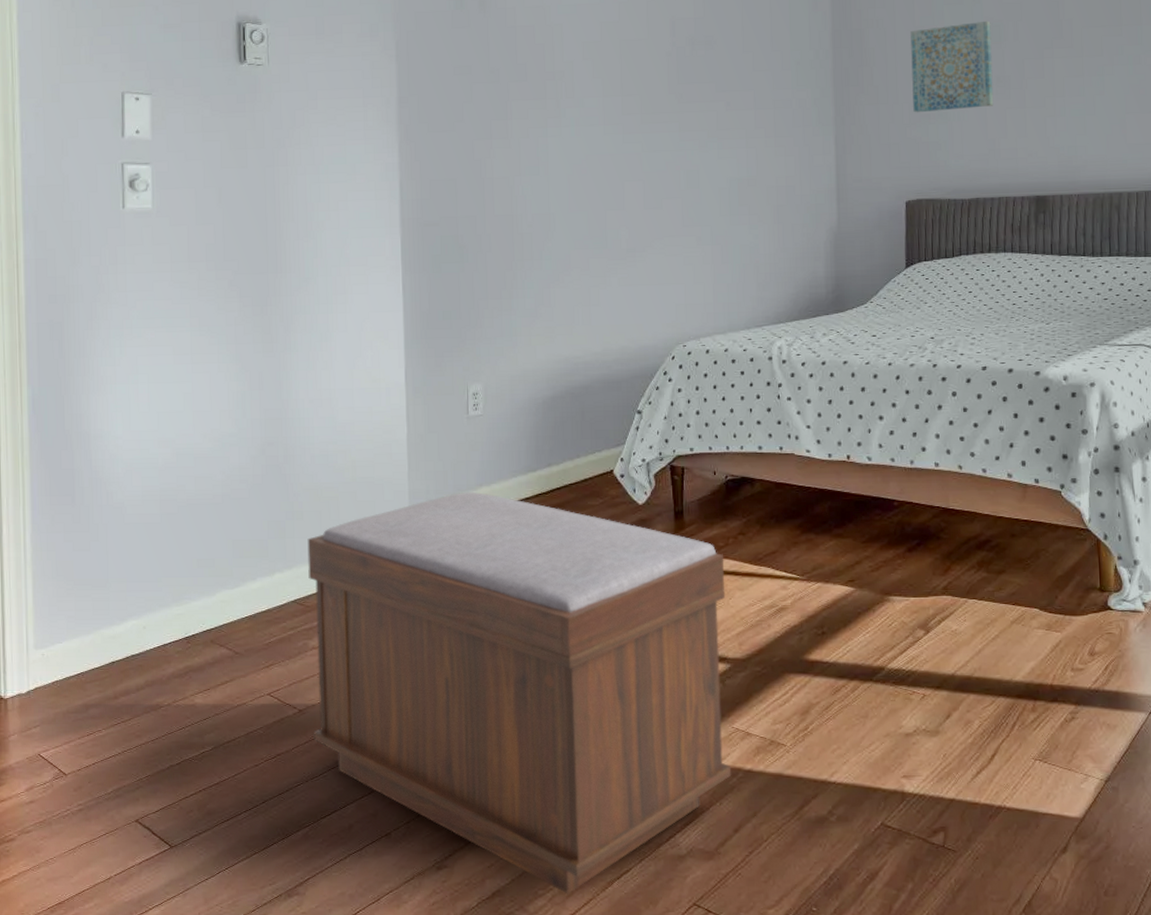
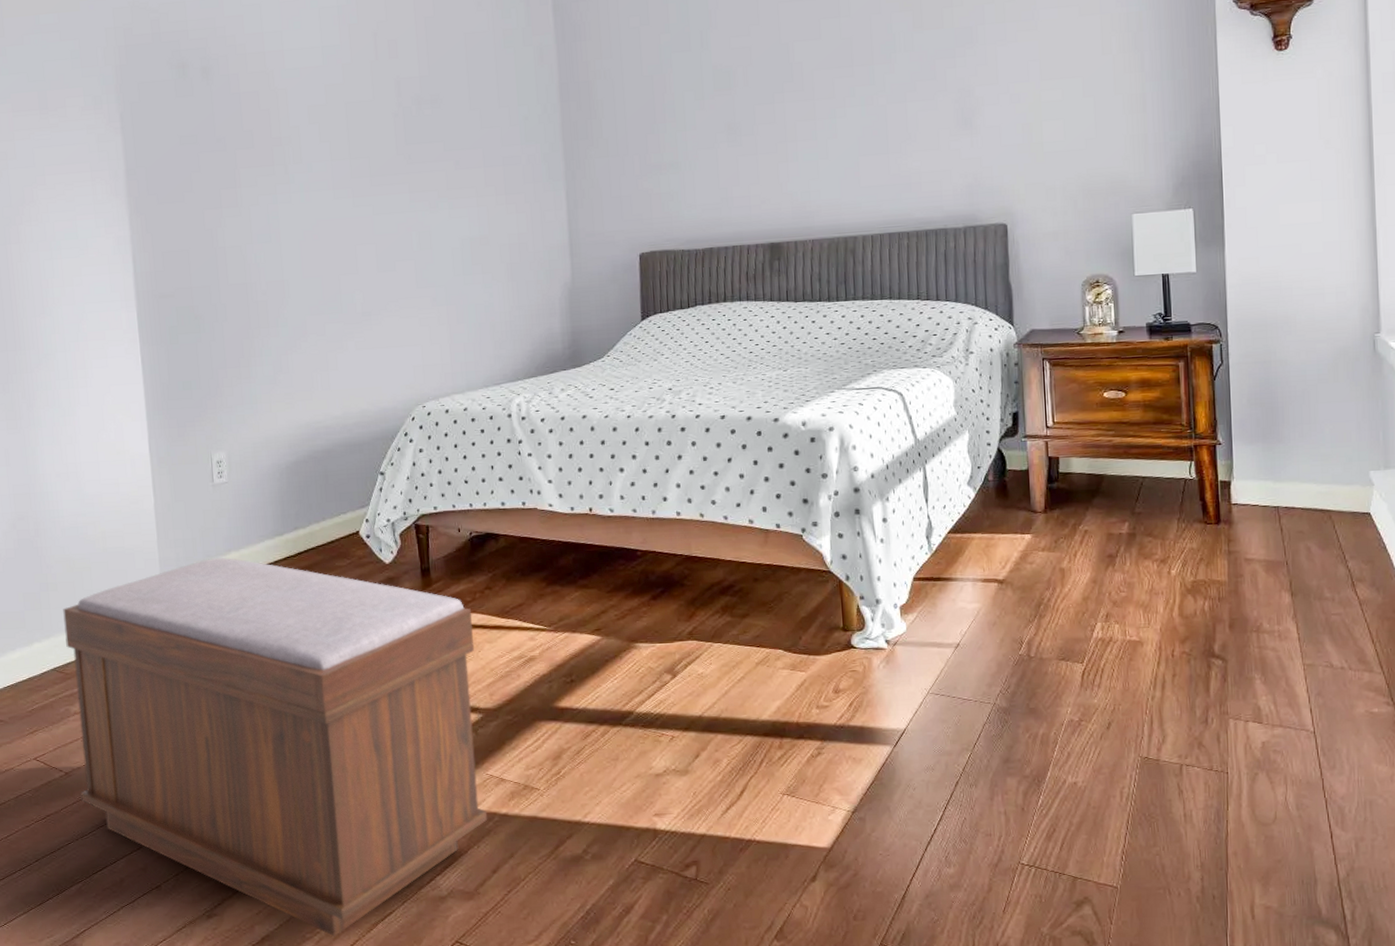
wall art: present [910,20,994,113] -> none [639,67,725,164]

